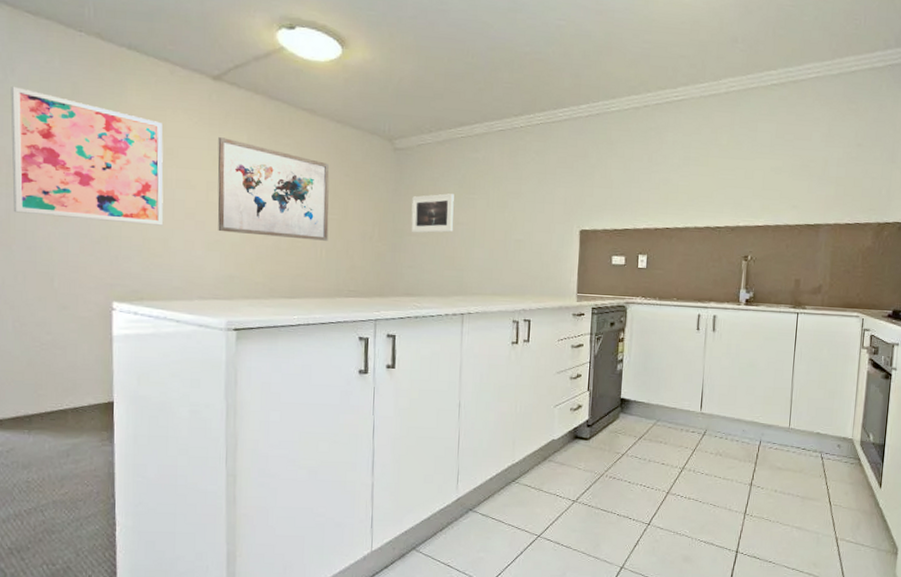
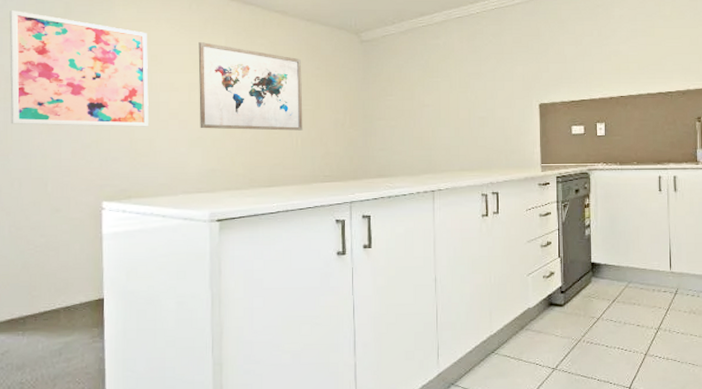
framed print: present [411,193,454,233] -> none [380,79,420,117]

